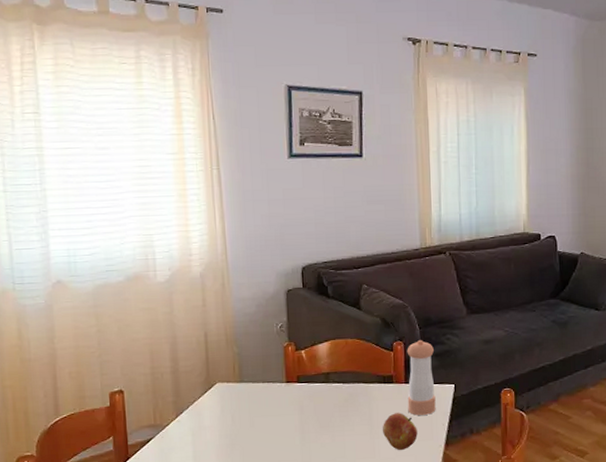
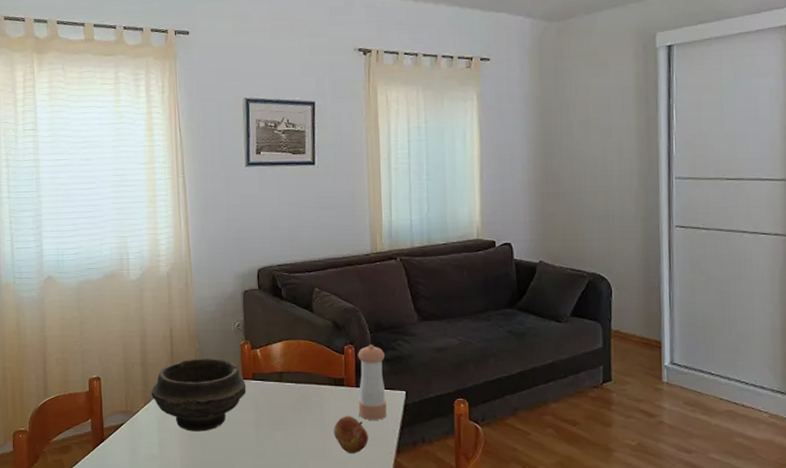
bowl: none [183,362,291,441] -> present [151,357,246,432]

